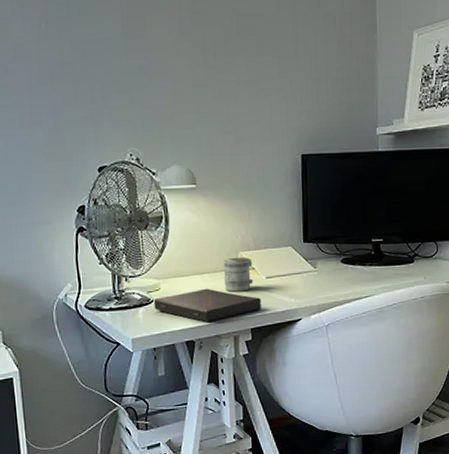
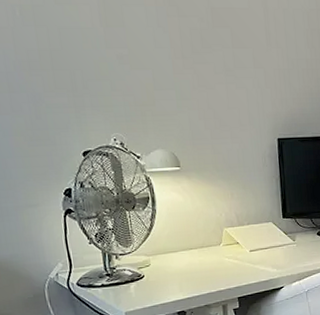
book: present [153,288,261,323] -> none [144,262,247,294]
mug: present [224,256,254,292] -> none [210,232,238,265]

